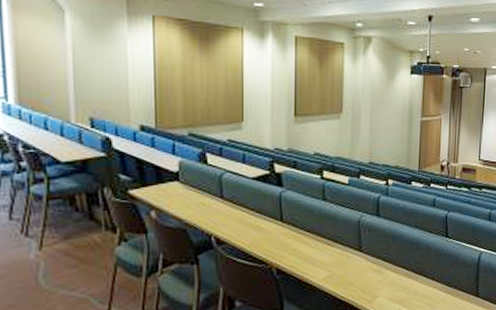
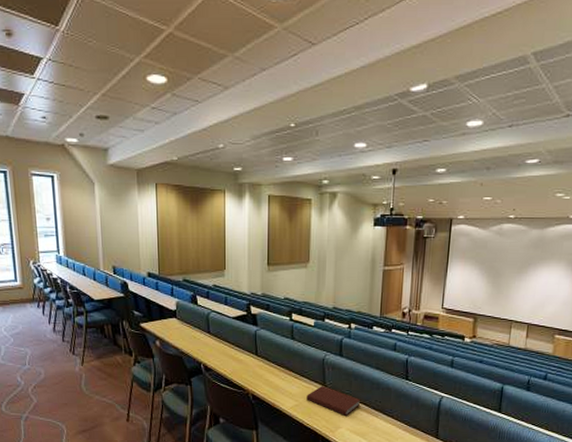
book: none [340,251,400,284] -> present [306,386,361,417]

